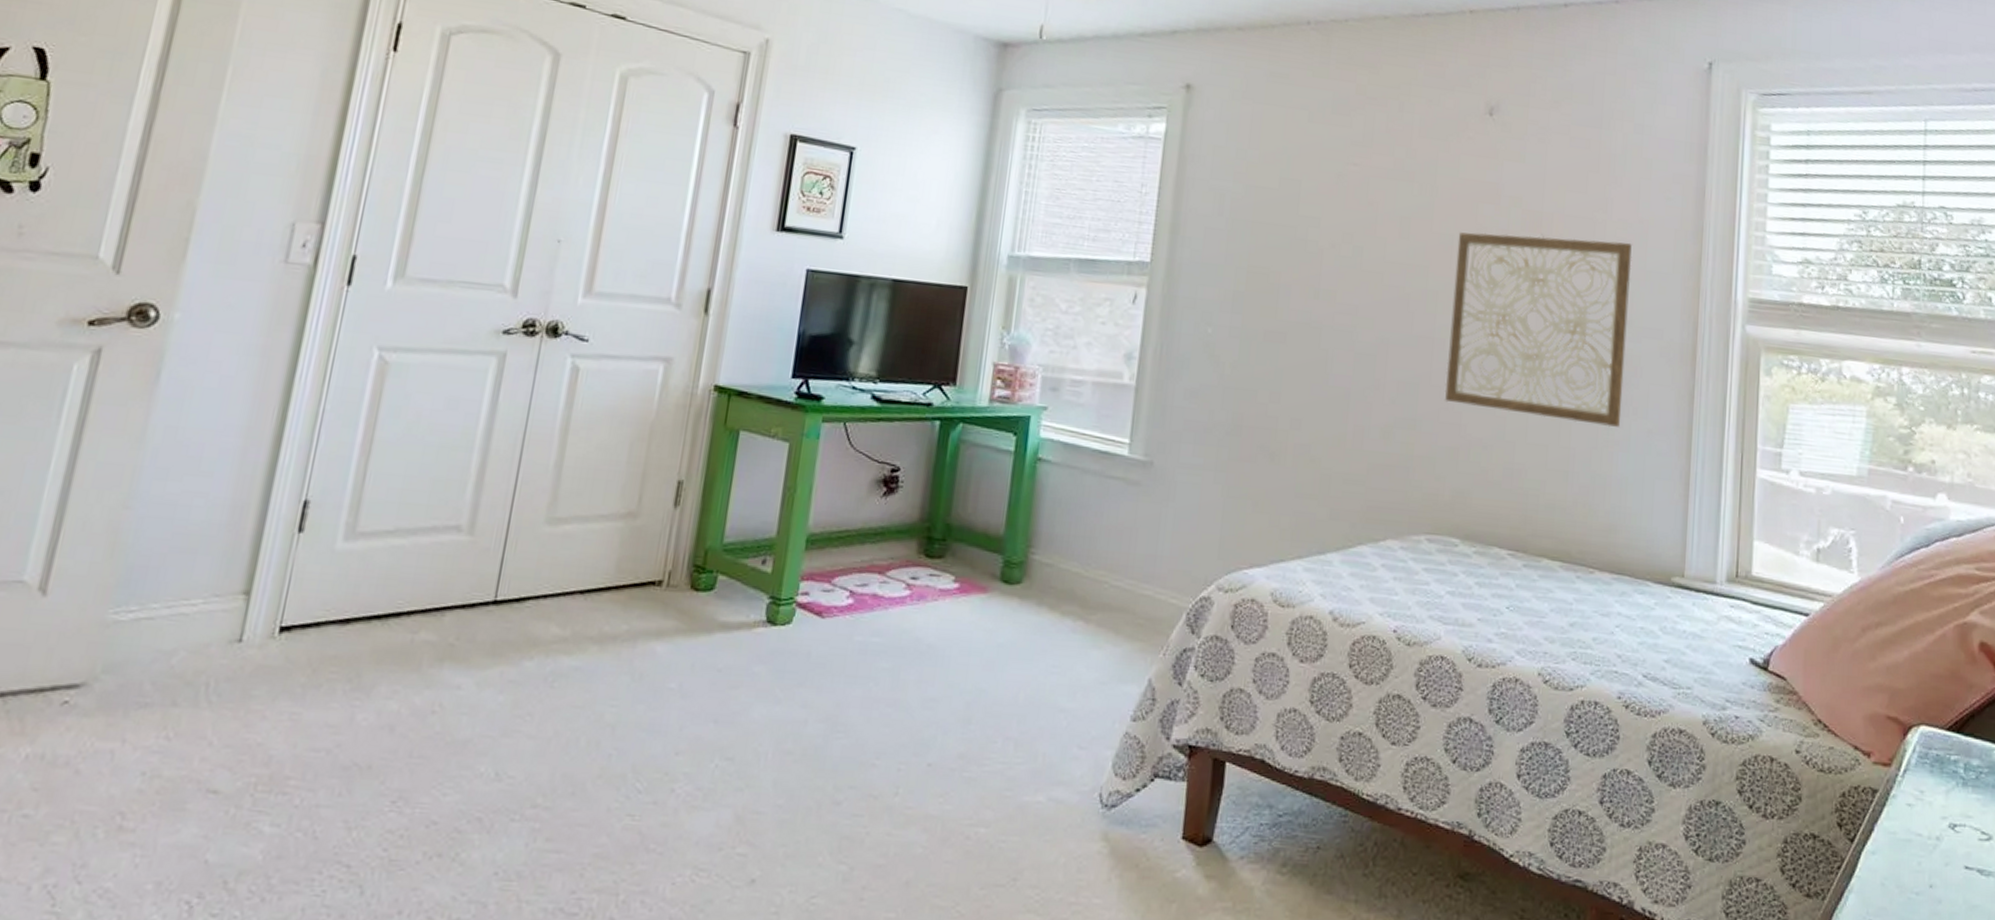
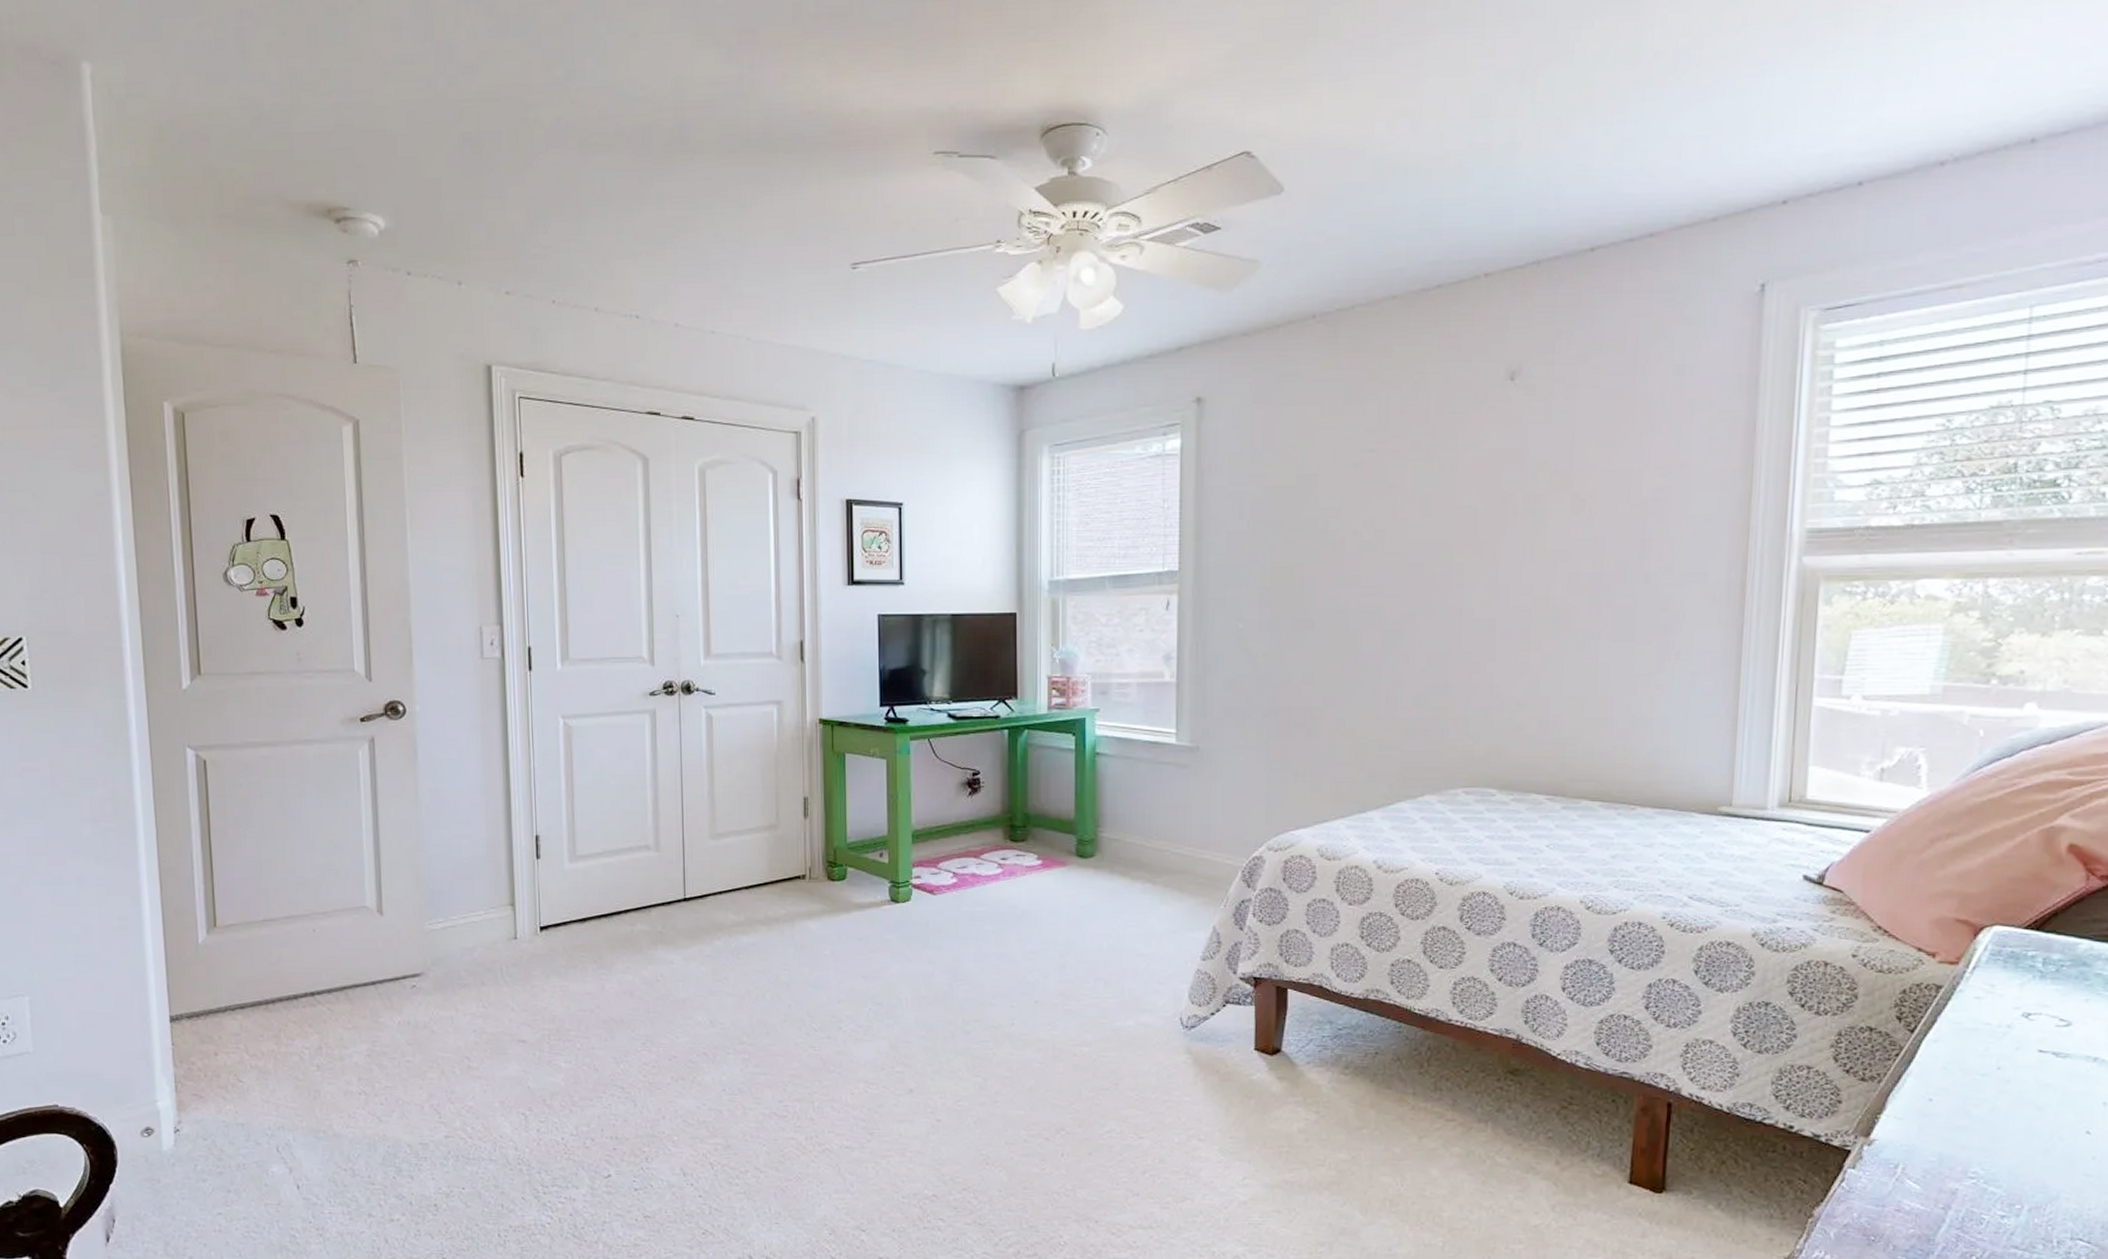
wall art: present [1444,232,1632,428] -> none [1475,489,1673,673]

